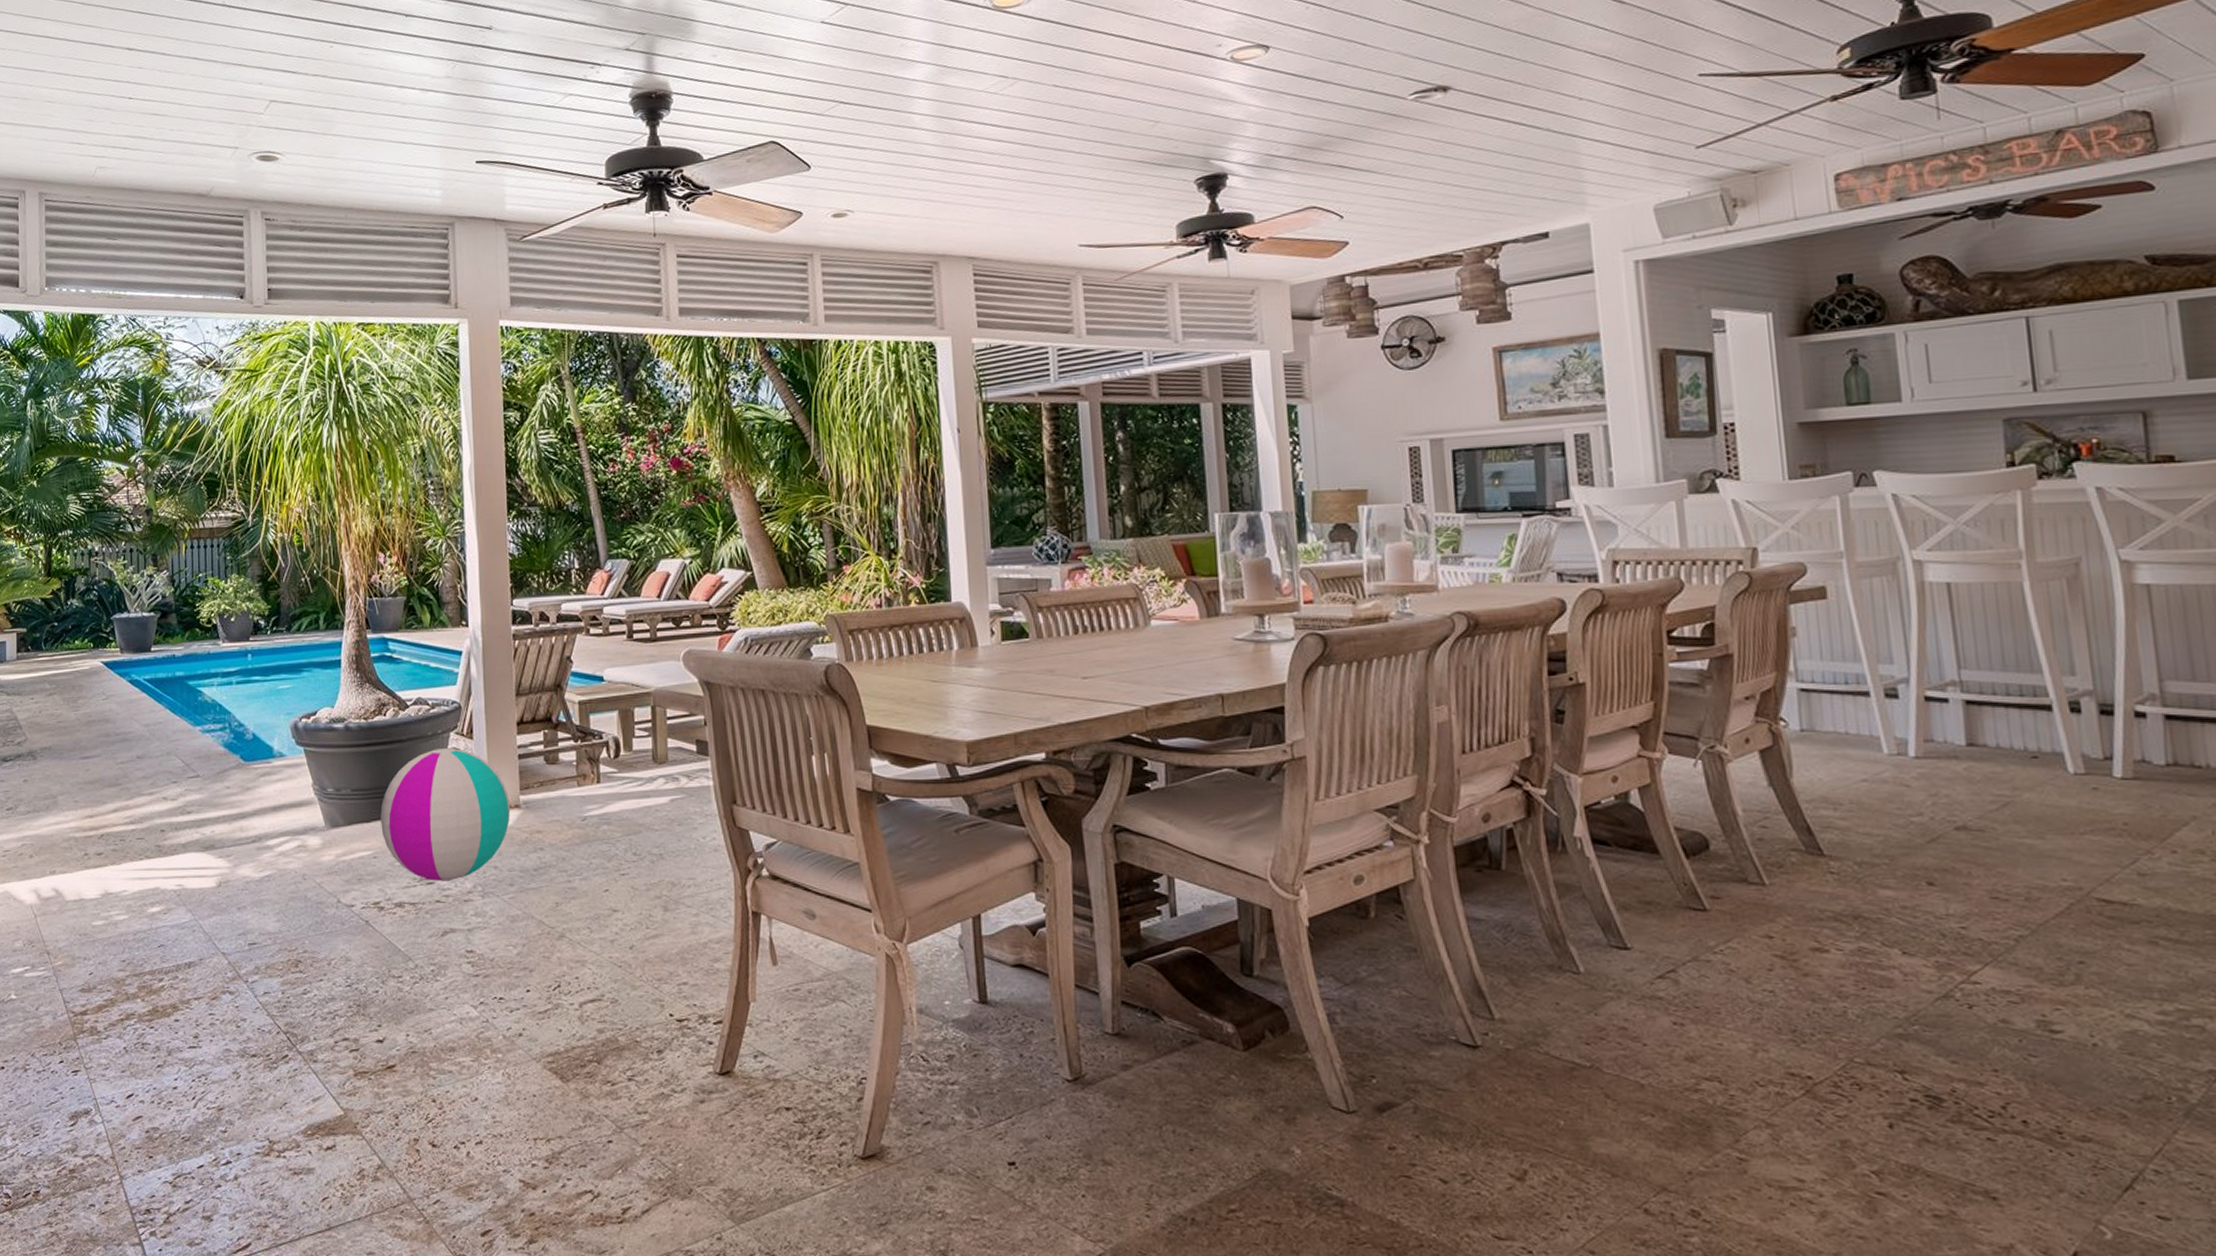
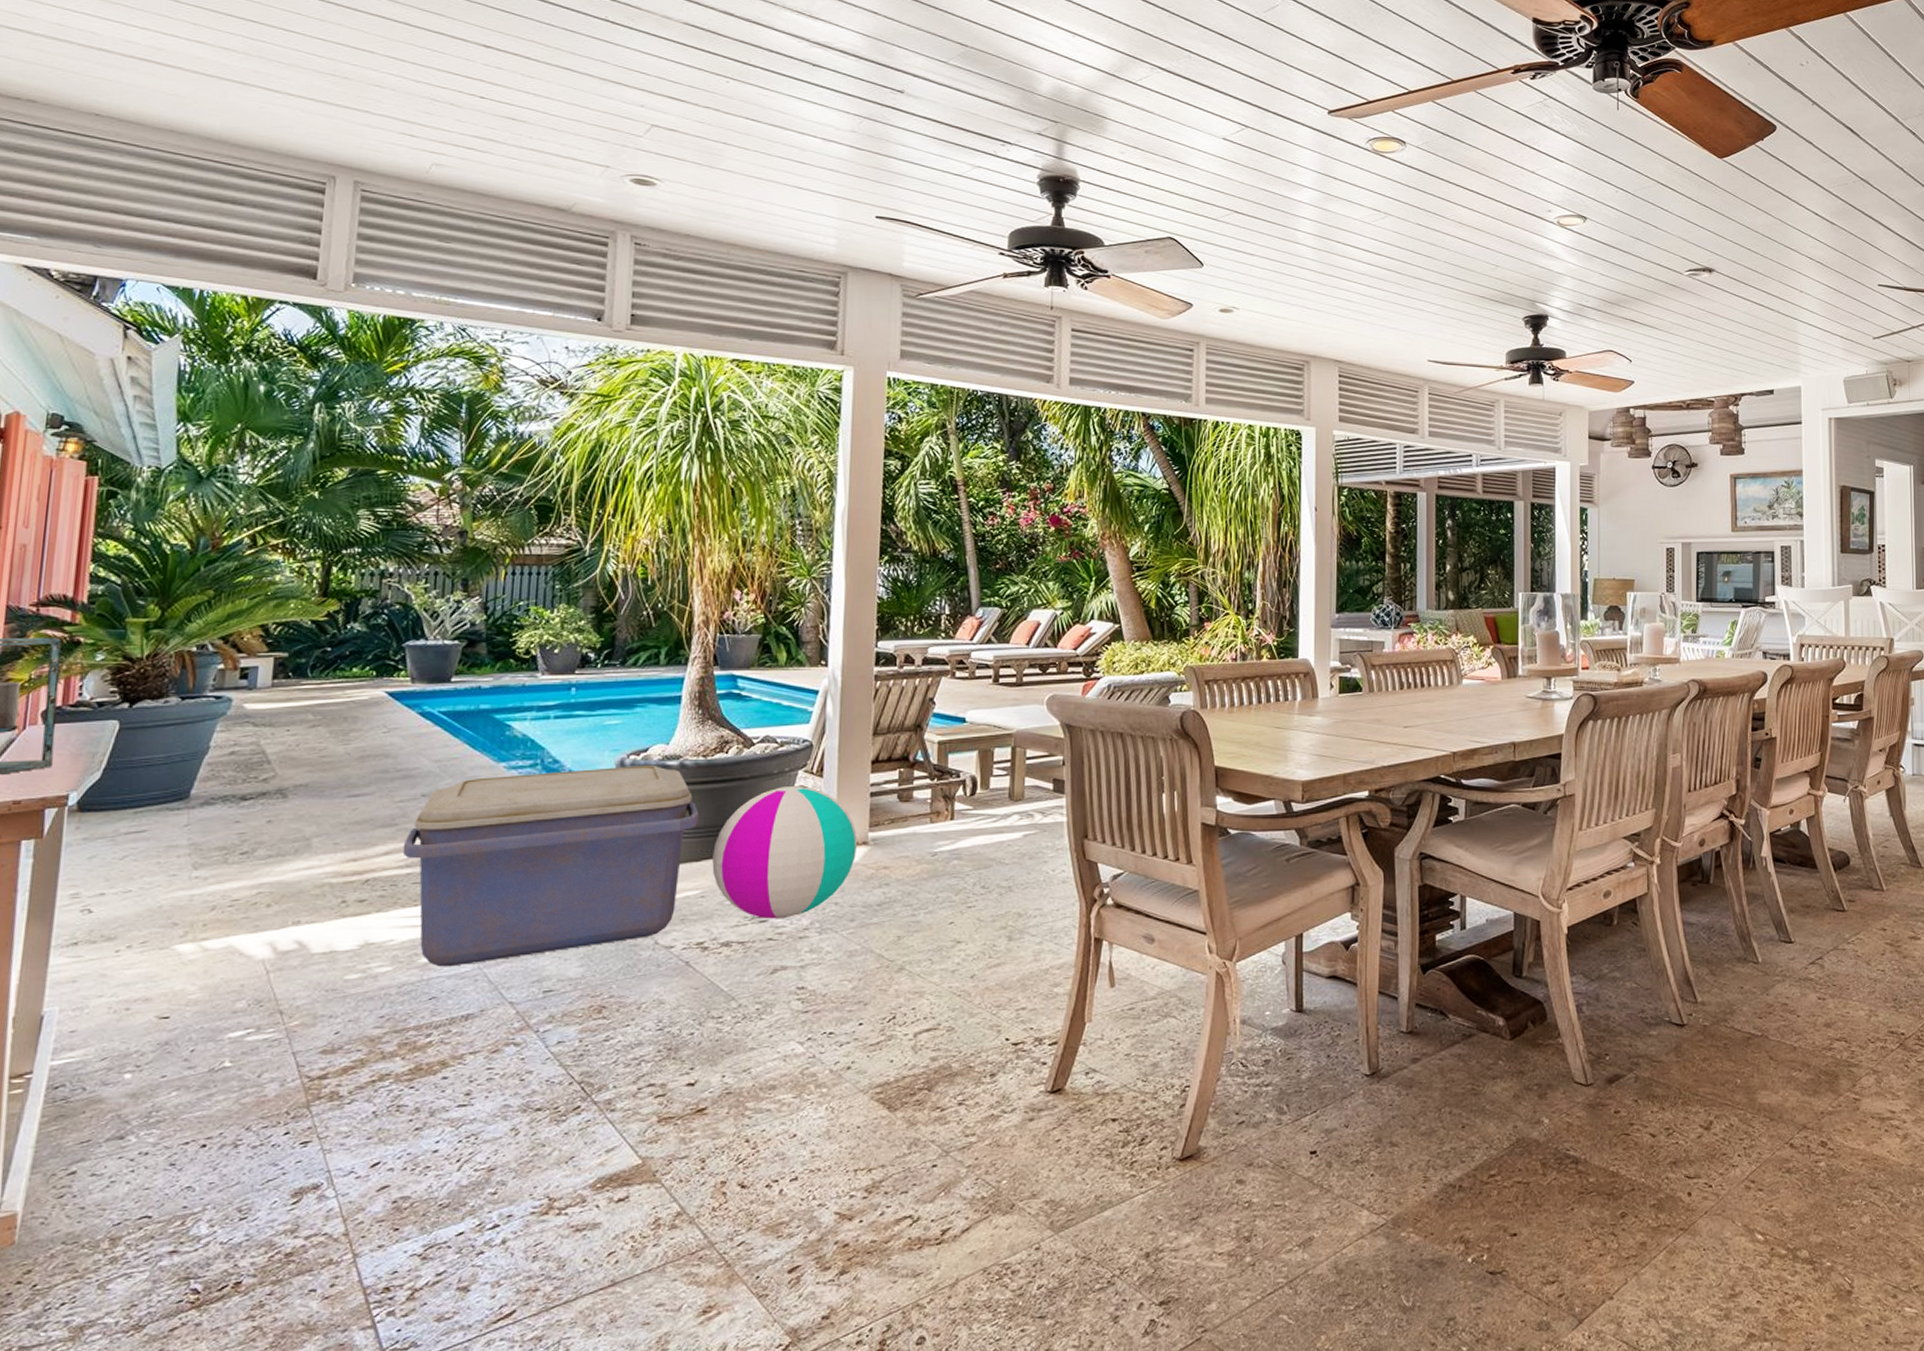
cooler: none [126,728,366,917] -> present [402,766,699,967]

